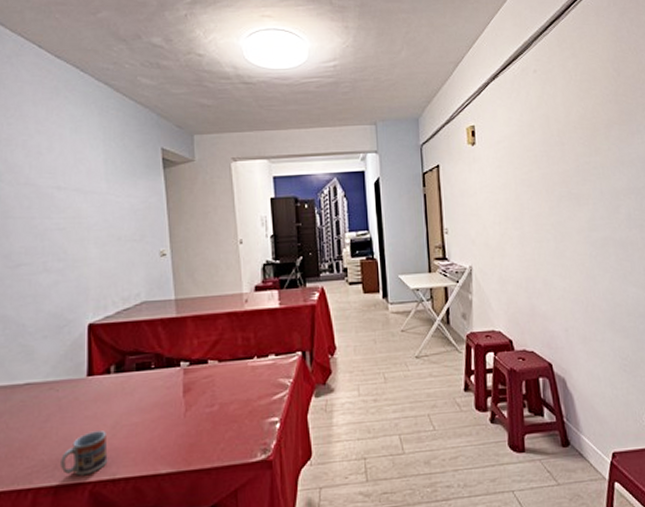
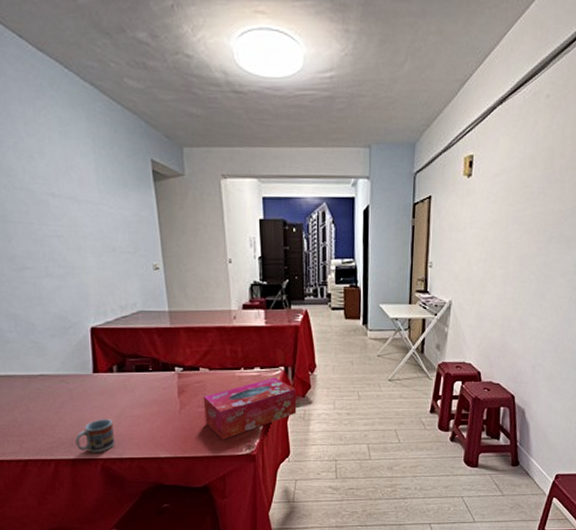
tissue box: none [212,364,318,444] -> present [203,377,297,439]

